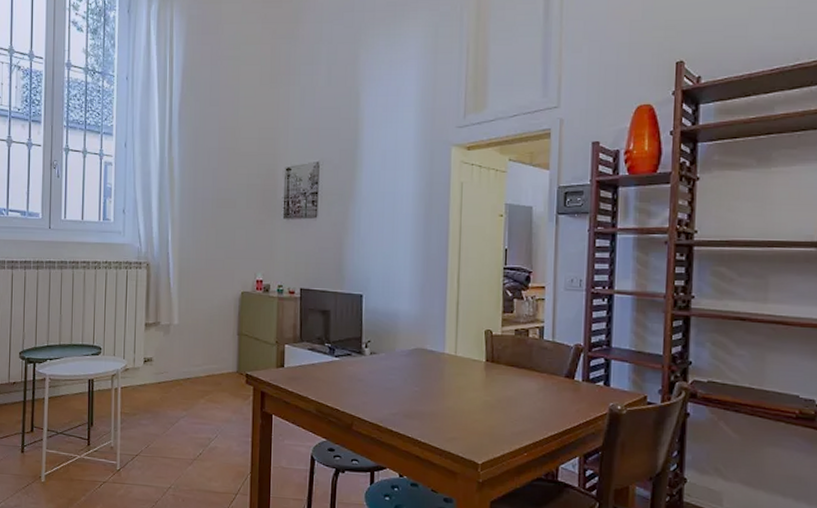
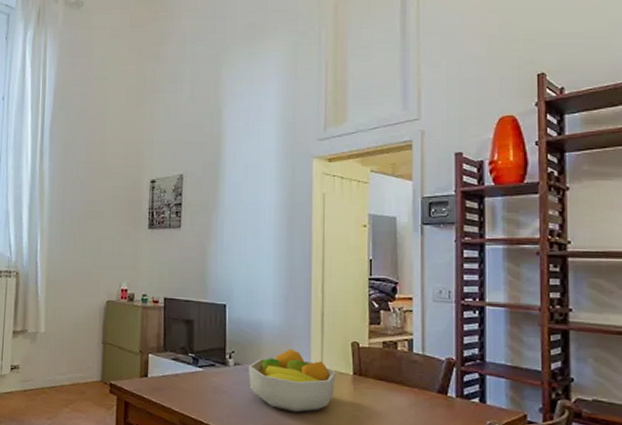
fruit bowl: none [383,337,470,399] -> present [248,348,337,413]

